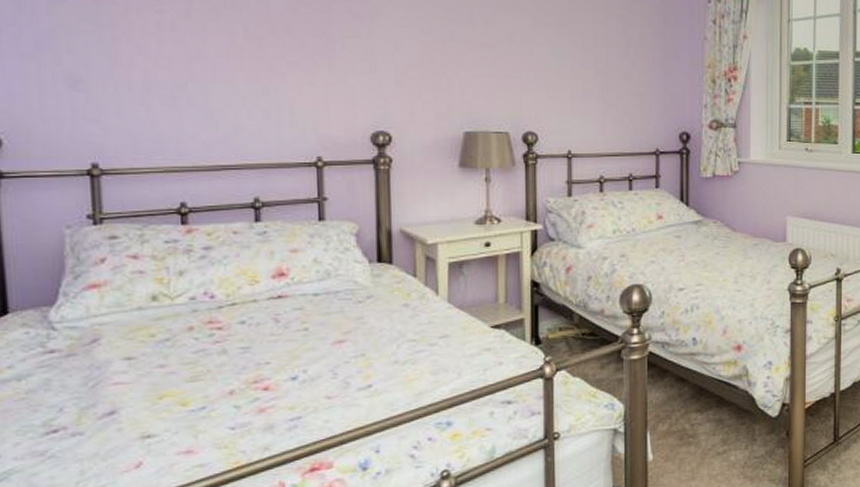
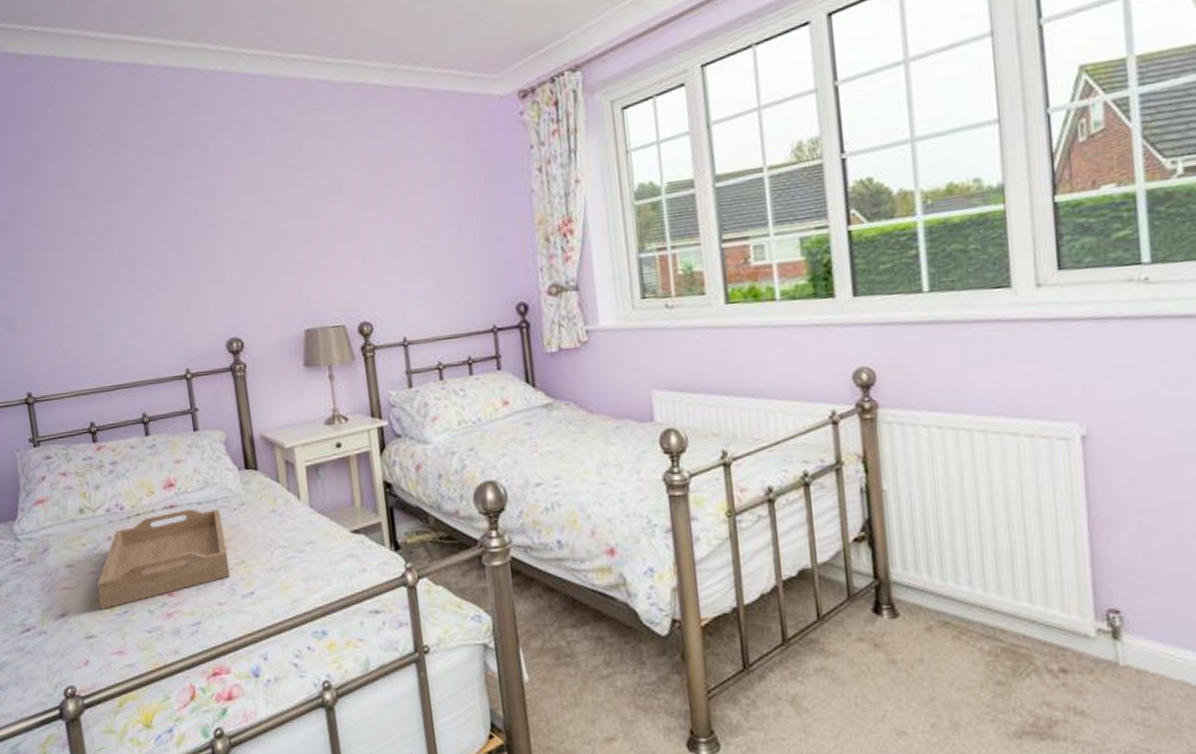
serving tray: none [166,299,345,406] -> present [97,508,230,609]

